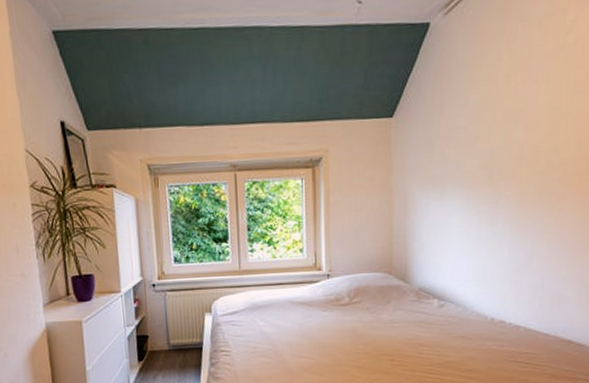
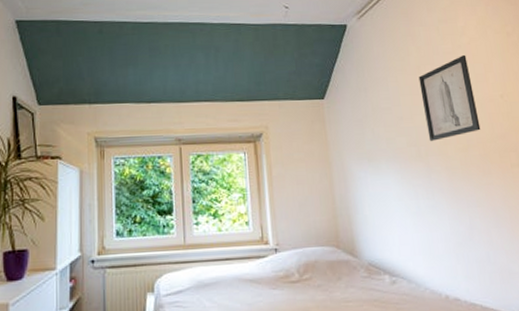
wall art: none [504,57,569,164] -> present [418,54,481,141]

